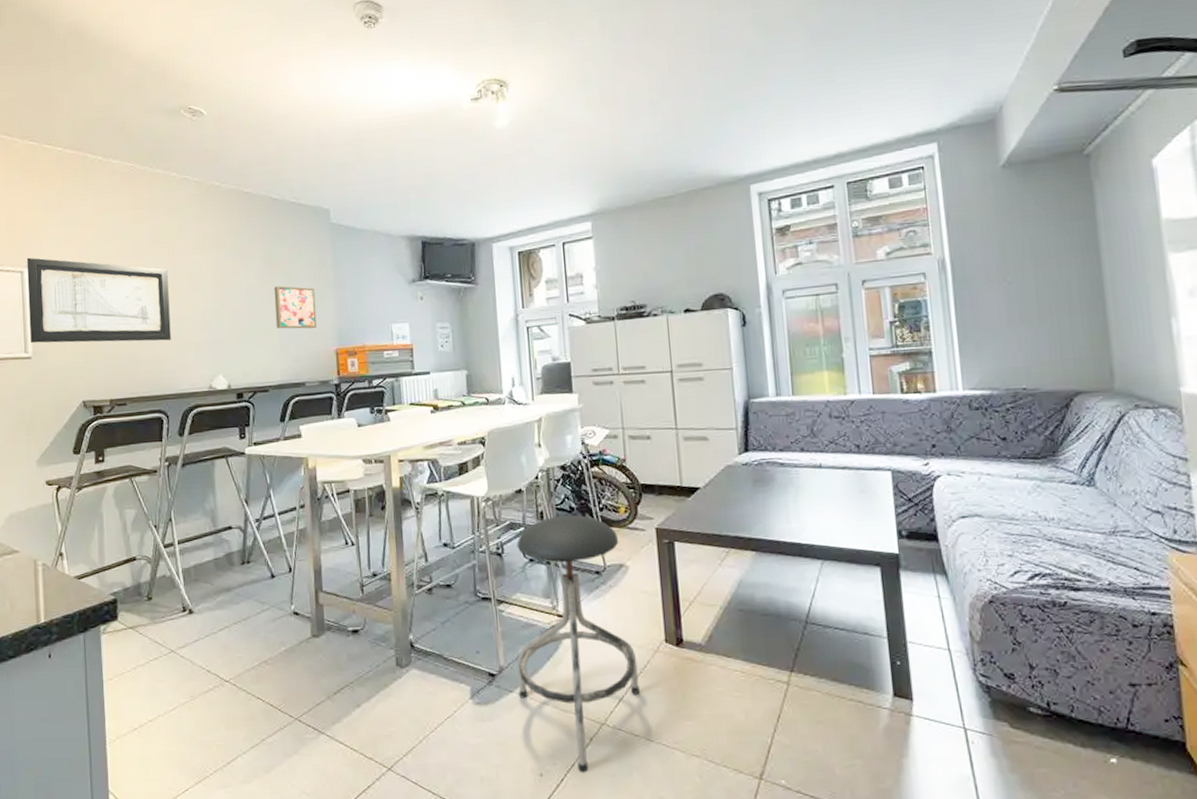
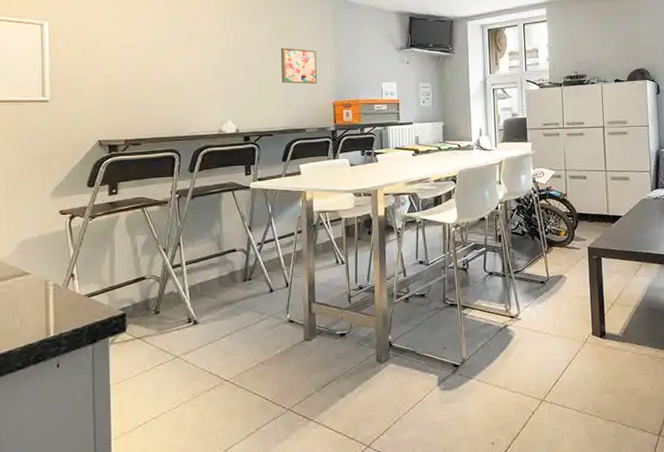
wall art: present [26,257,171,344] -> none [47,12,185,90]
stool: present [516,514,640,773] -> none [477,237,572,440]

